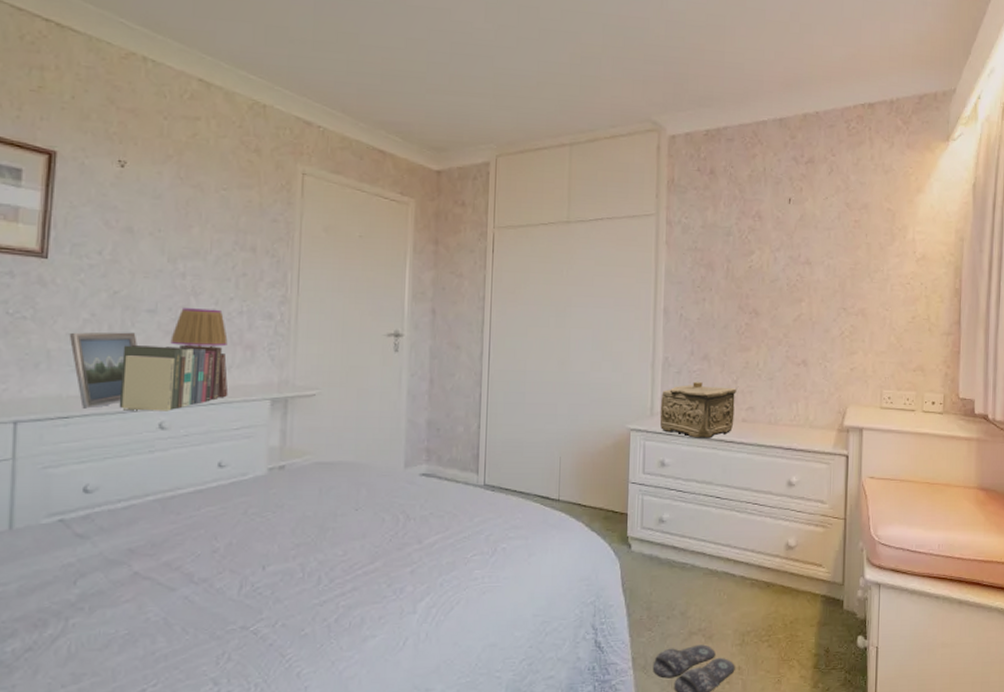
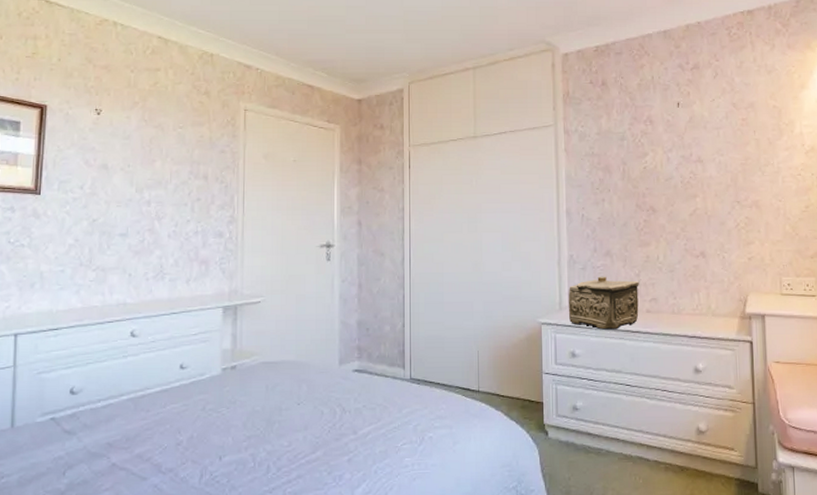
picture frame: present [69,332,137,409] -> none [57,254,112,321]
books: present [119,344,229,411] -> none [98,262,188,321]
table lamp: present [170,308,228,348] -> none [139,230,186,264]

